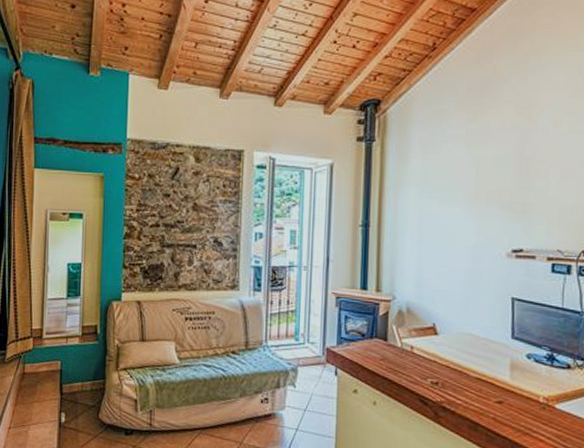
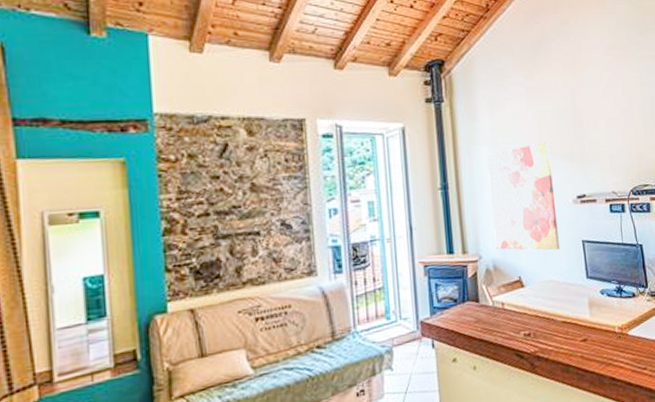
wall art: none [411,189,486,303] -> present [487,142,560,251]

